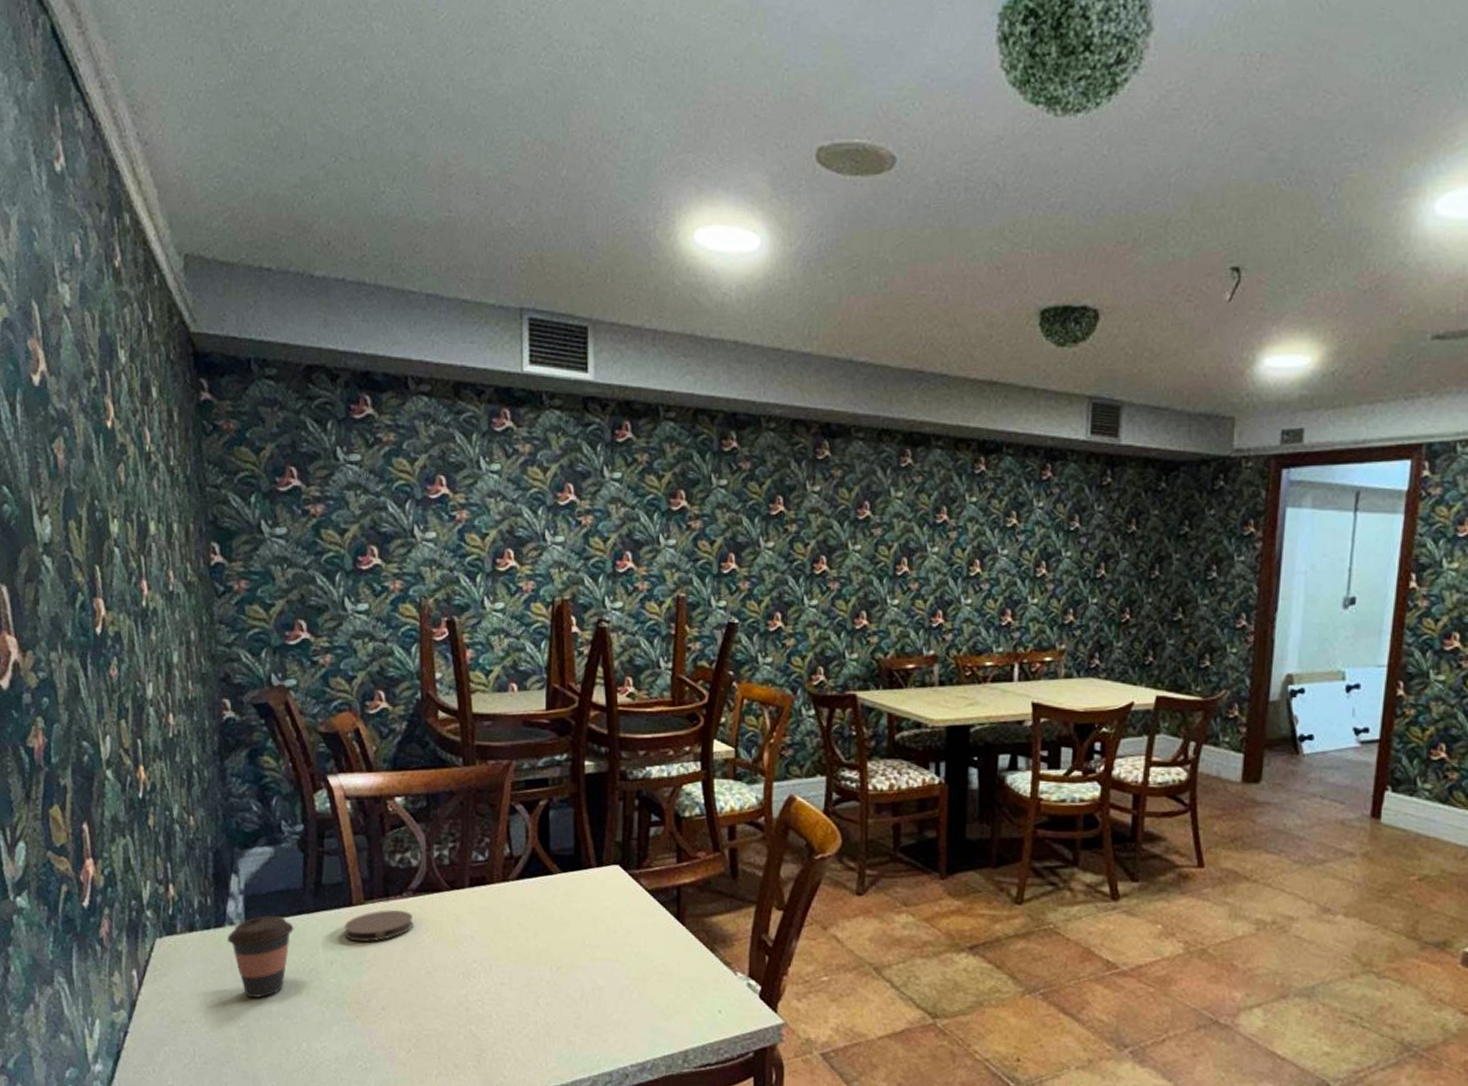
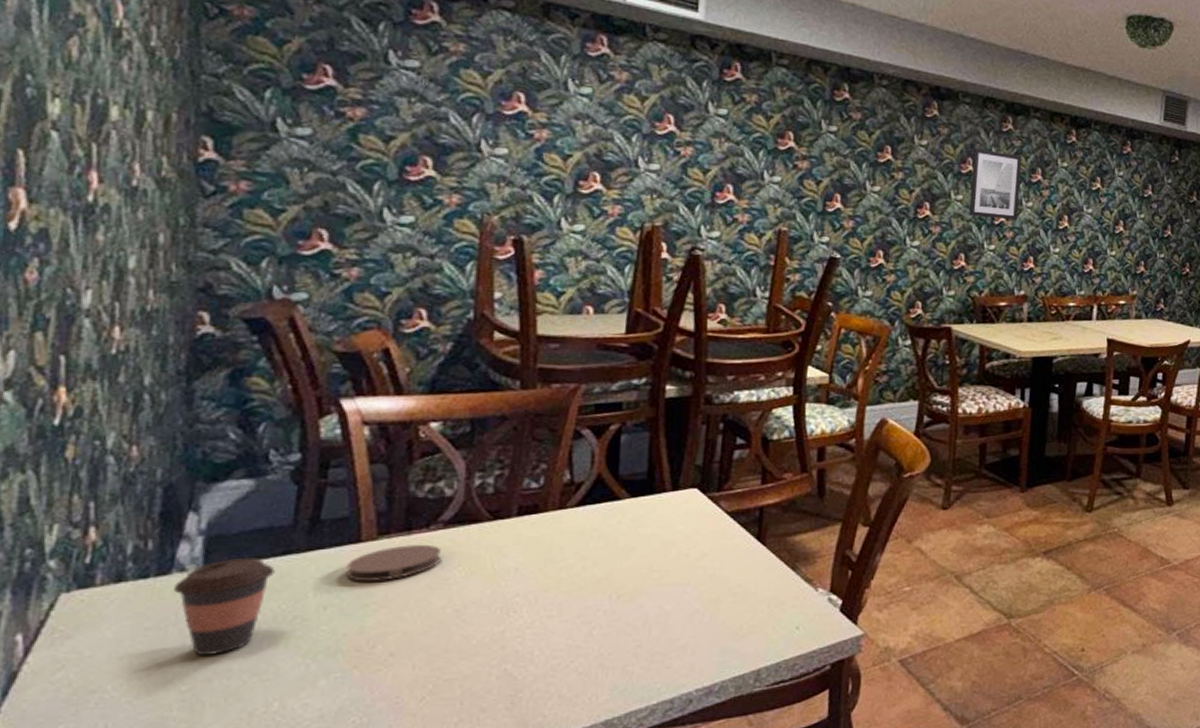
wall art: none [868,490,924,569] -> present [969,148,1022,220]

